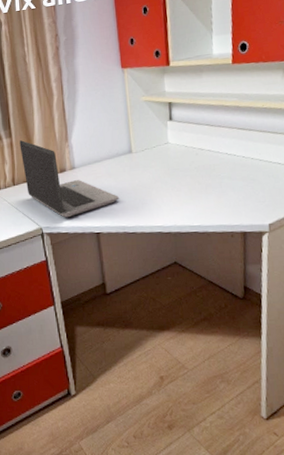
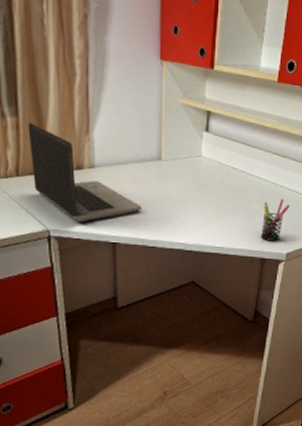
pen holder: none [237,170,265,214] -> present [260,198,290,241]

